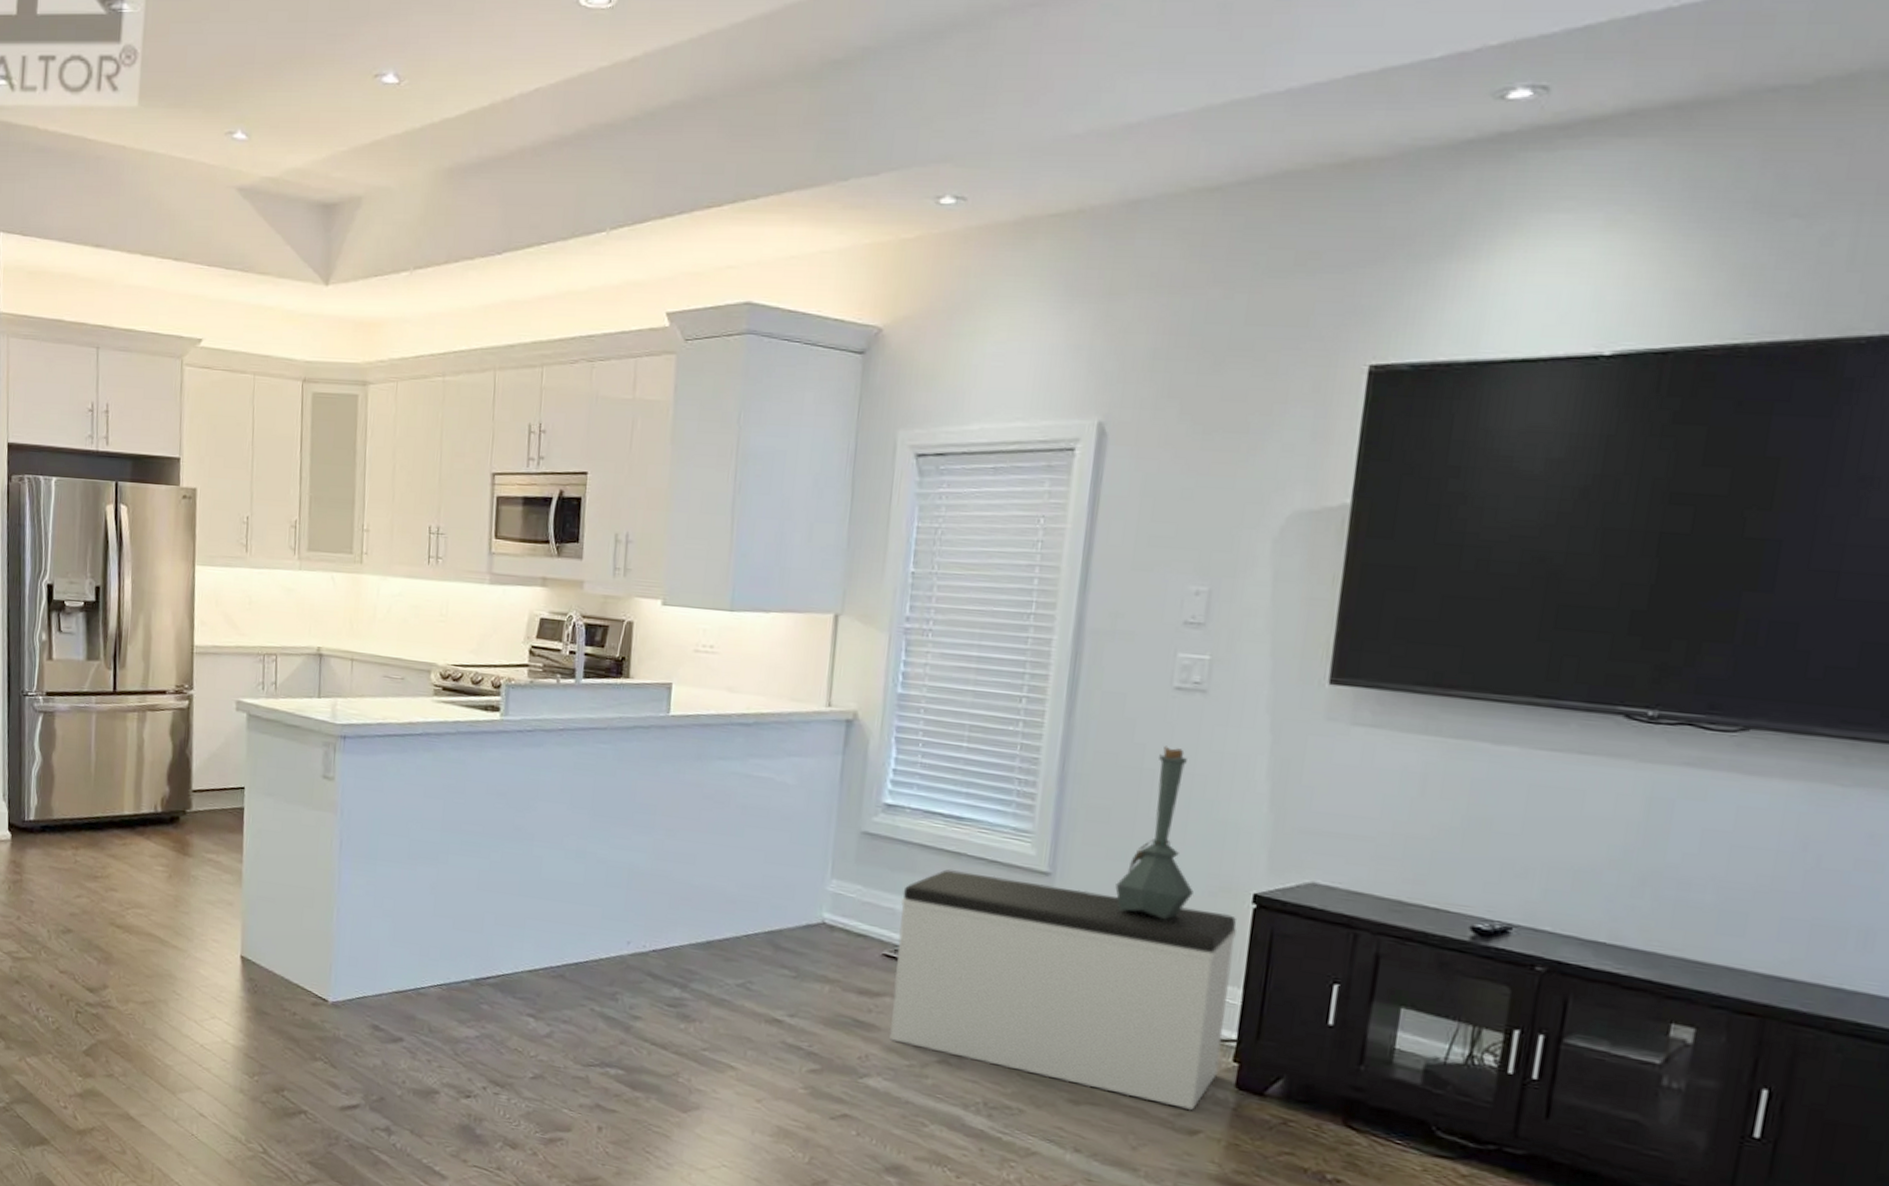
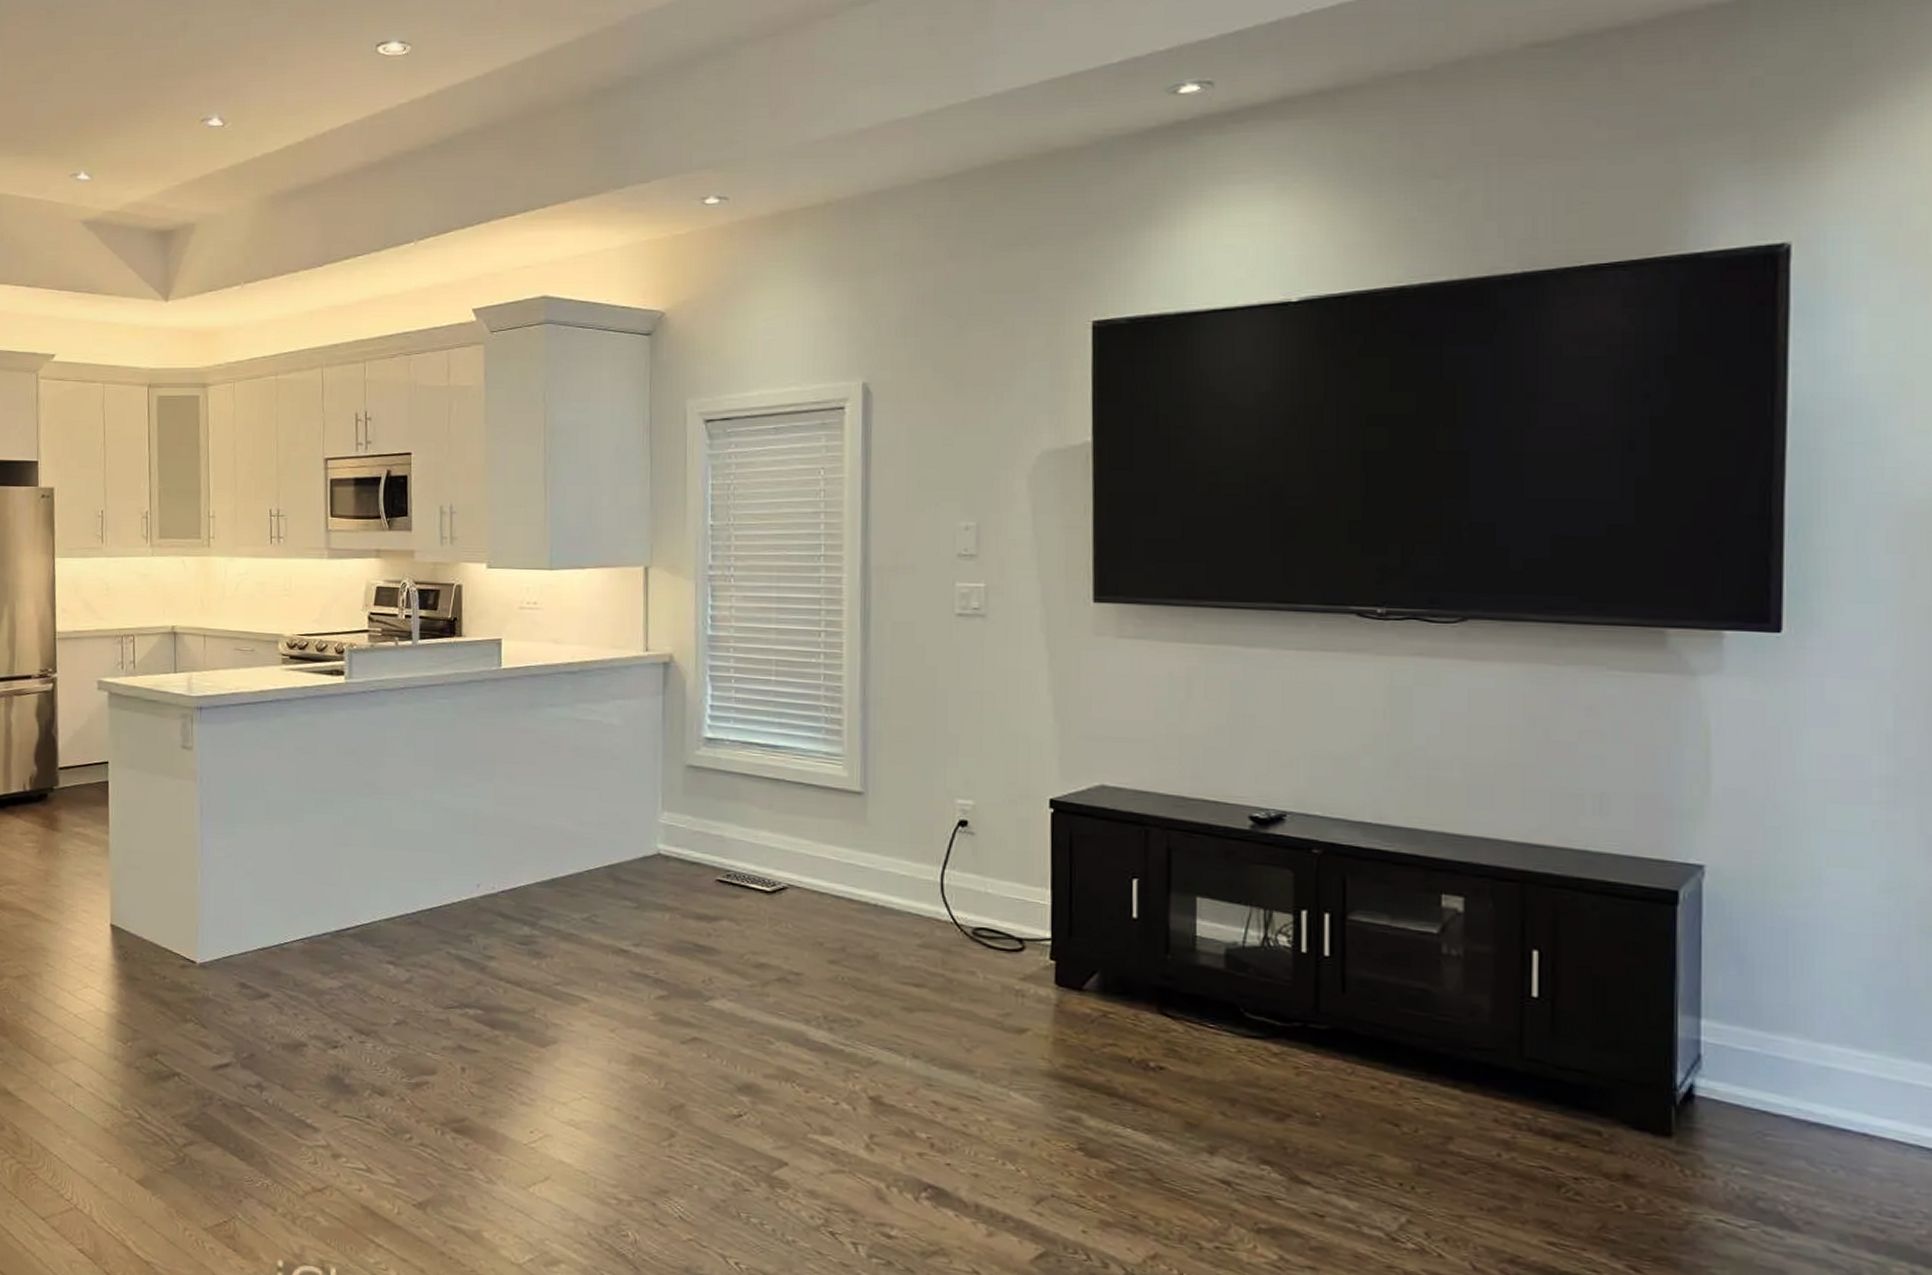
bench: present [889,869,1237,1110] -> none [728,795,1039,1009]
lantern: present [1115,745,1194,919] -> none [924,667,995,828]

